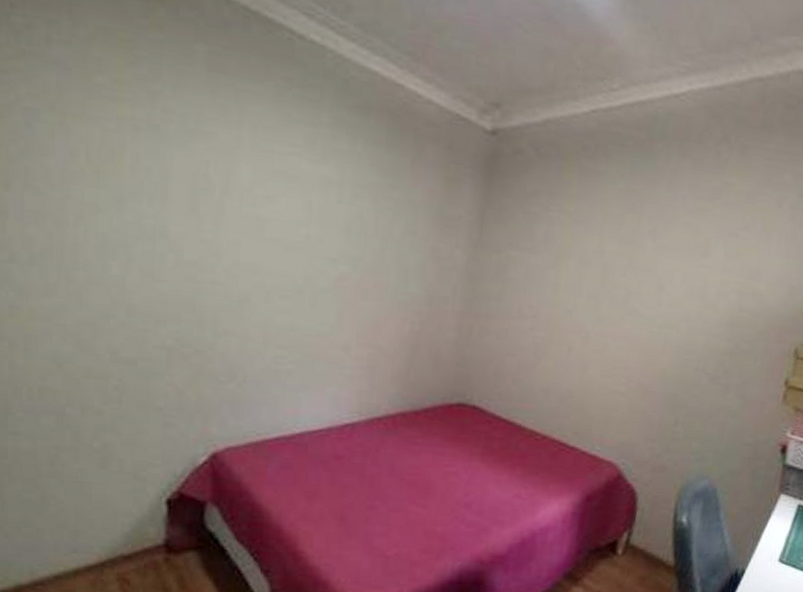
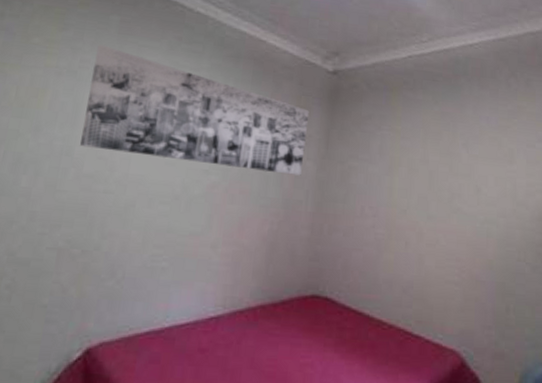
wall art: none [176,87,460,267] -> present [80,44,310,176]

